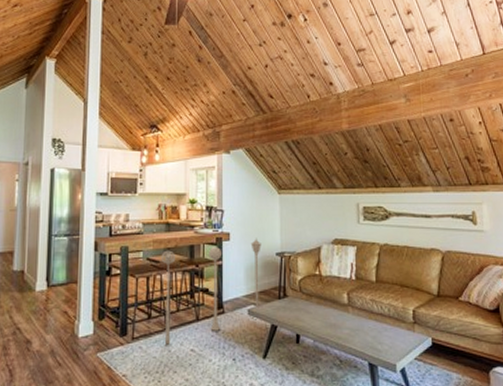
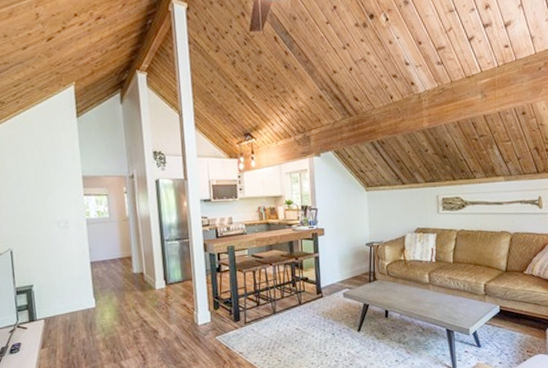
floor lamp: present [161,237,261,345] -> none [264,231,353,326]

